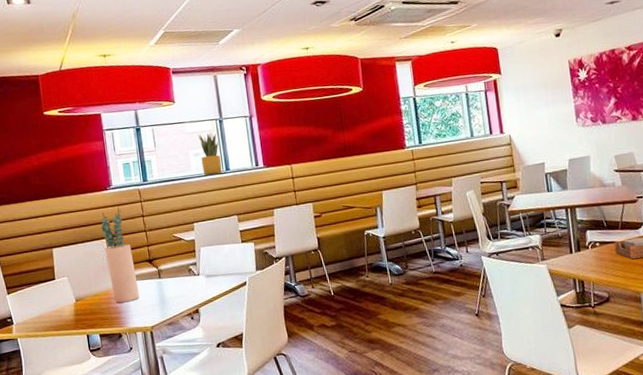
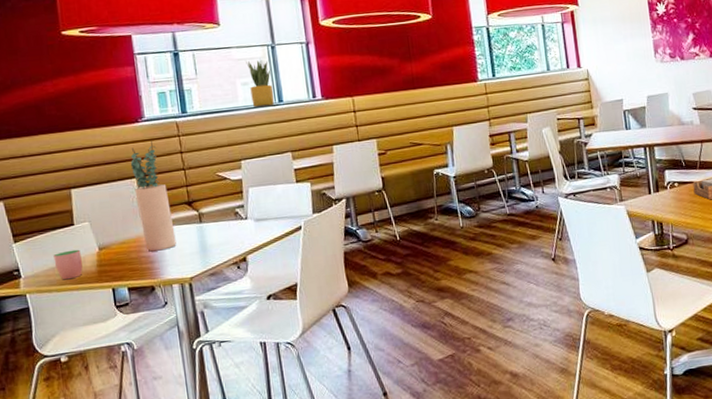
cup: none [39,300,63,327] -> present [53,249,83,280]

